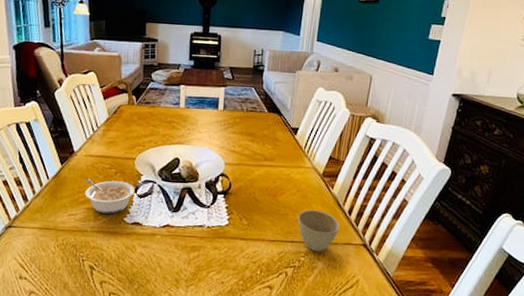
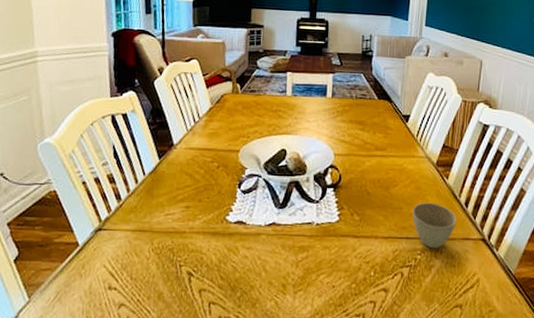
legume: present [85,178,135,214] -> none [184,173,238,212]

